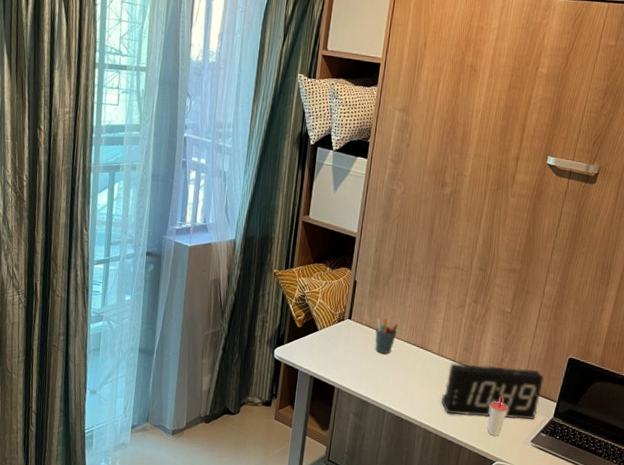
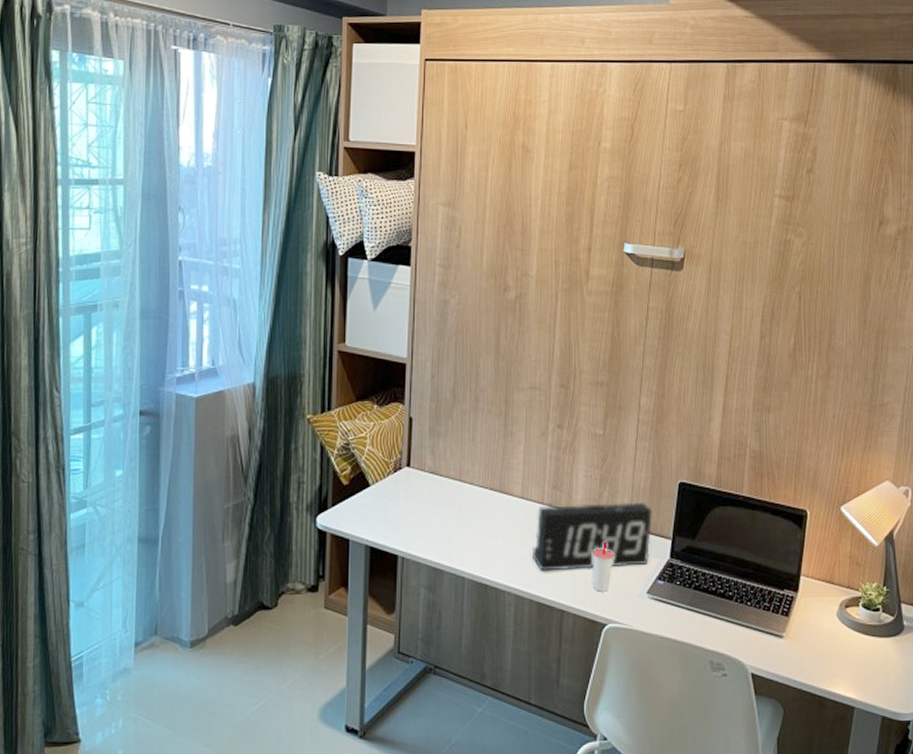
pen holder: present [375,319,399,354] -> none [442,461,470,506]

